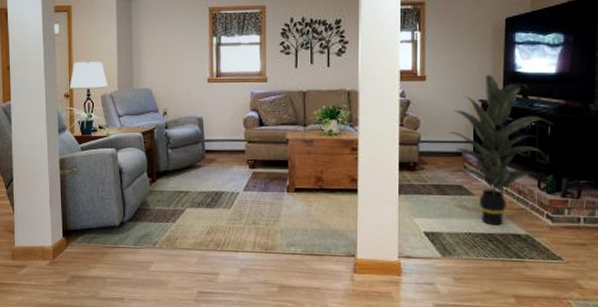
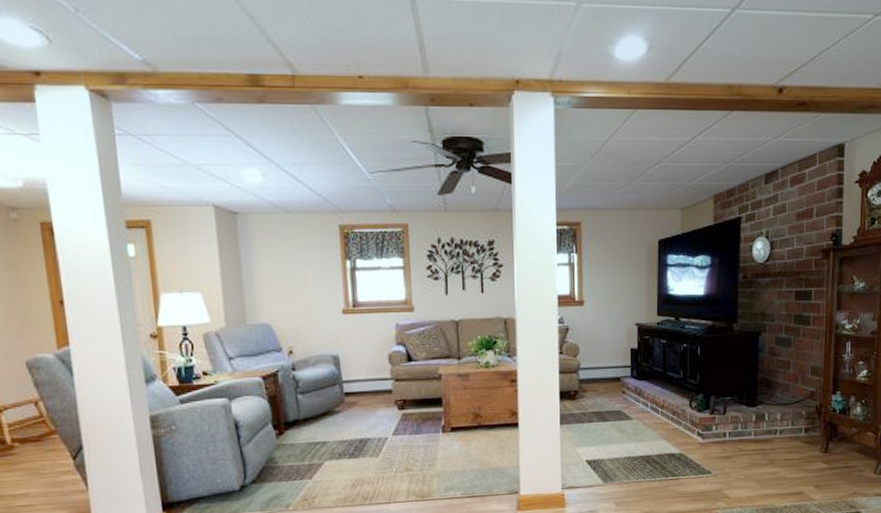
indoor plant: present [449,74,553,226] -> none [608,297,702,447]

